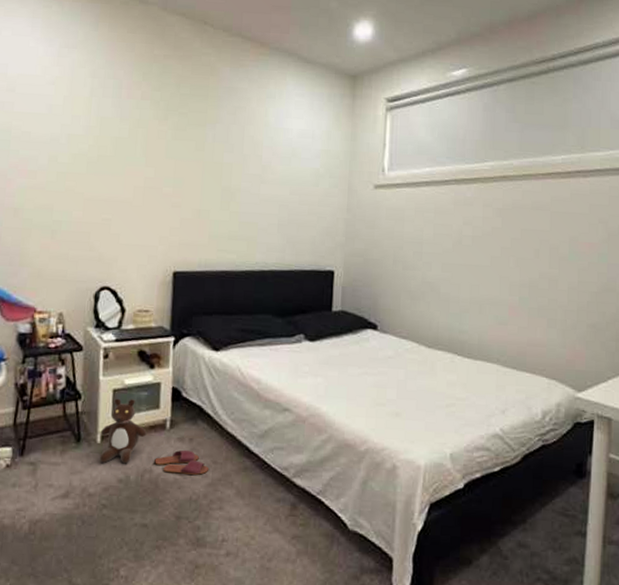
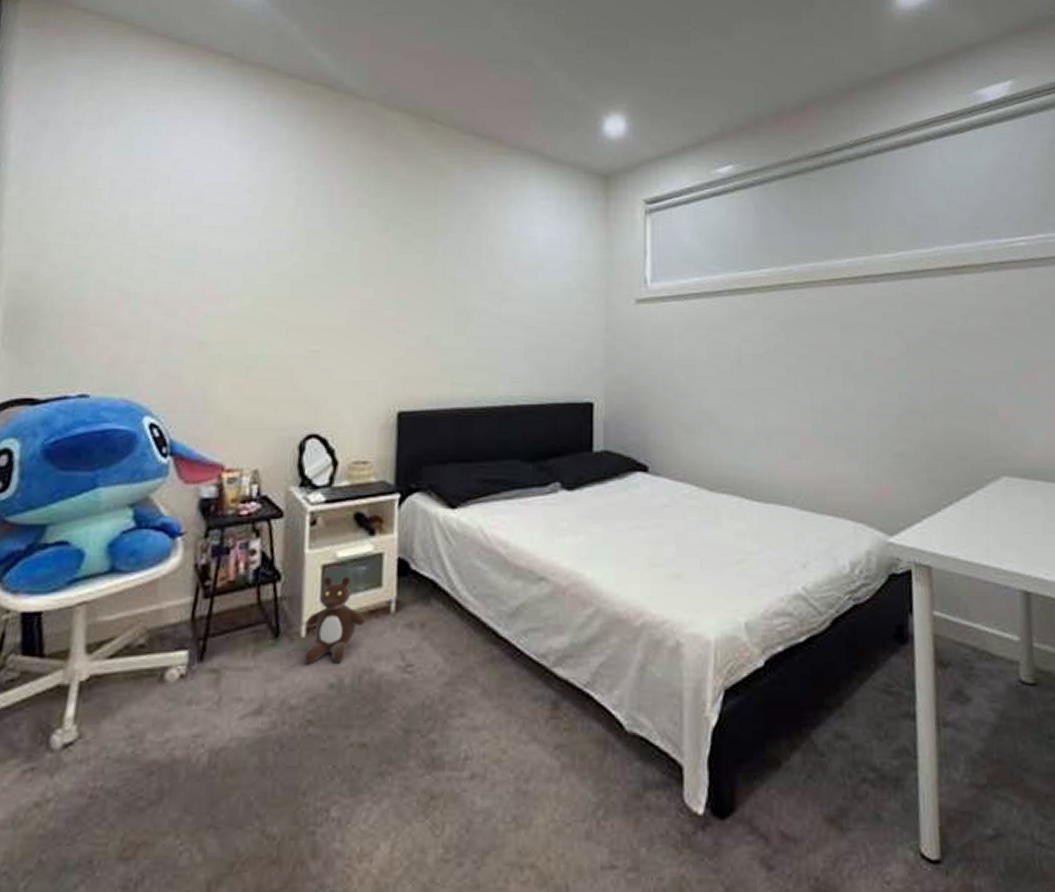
slippers: present [154,449,208,475] -> none [376,639,445,672]

